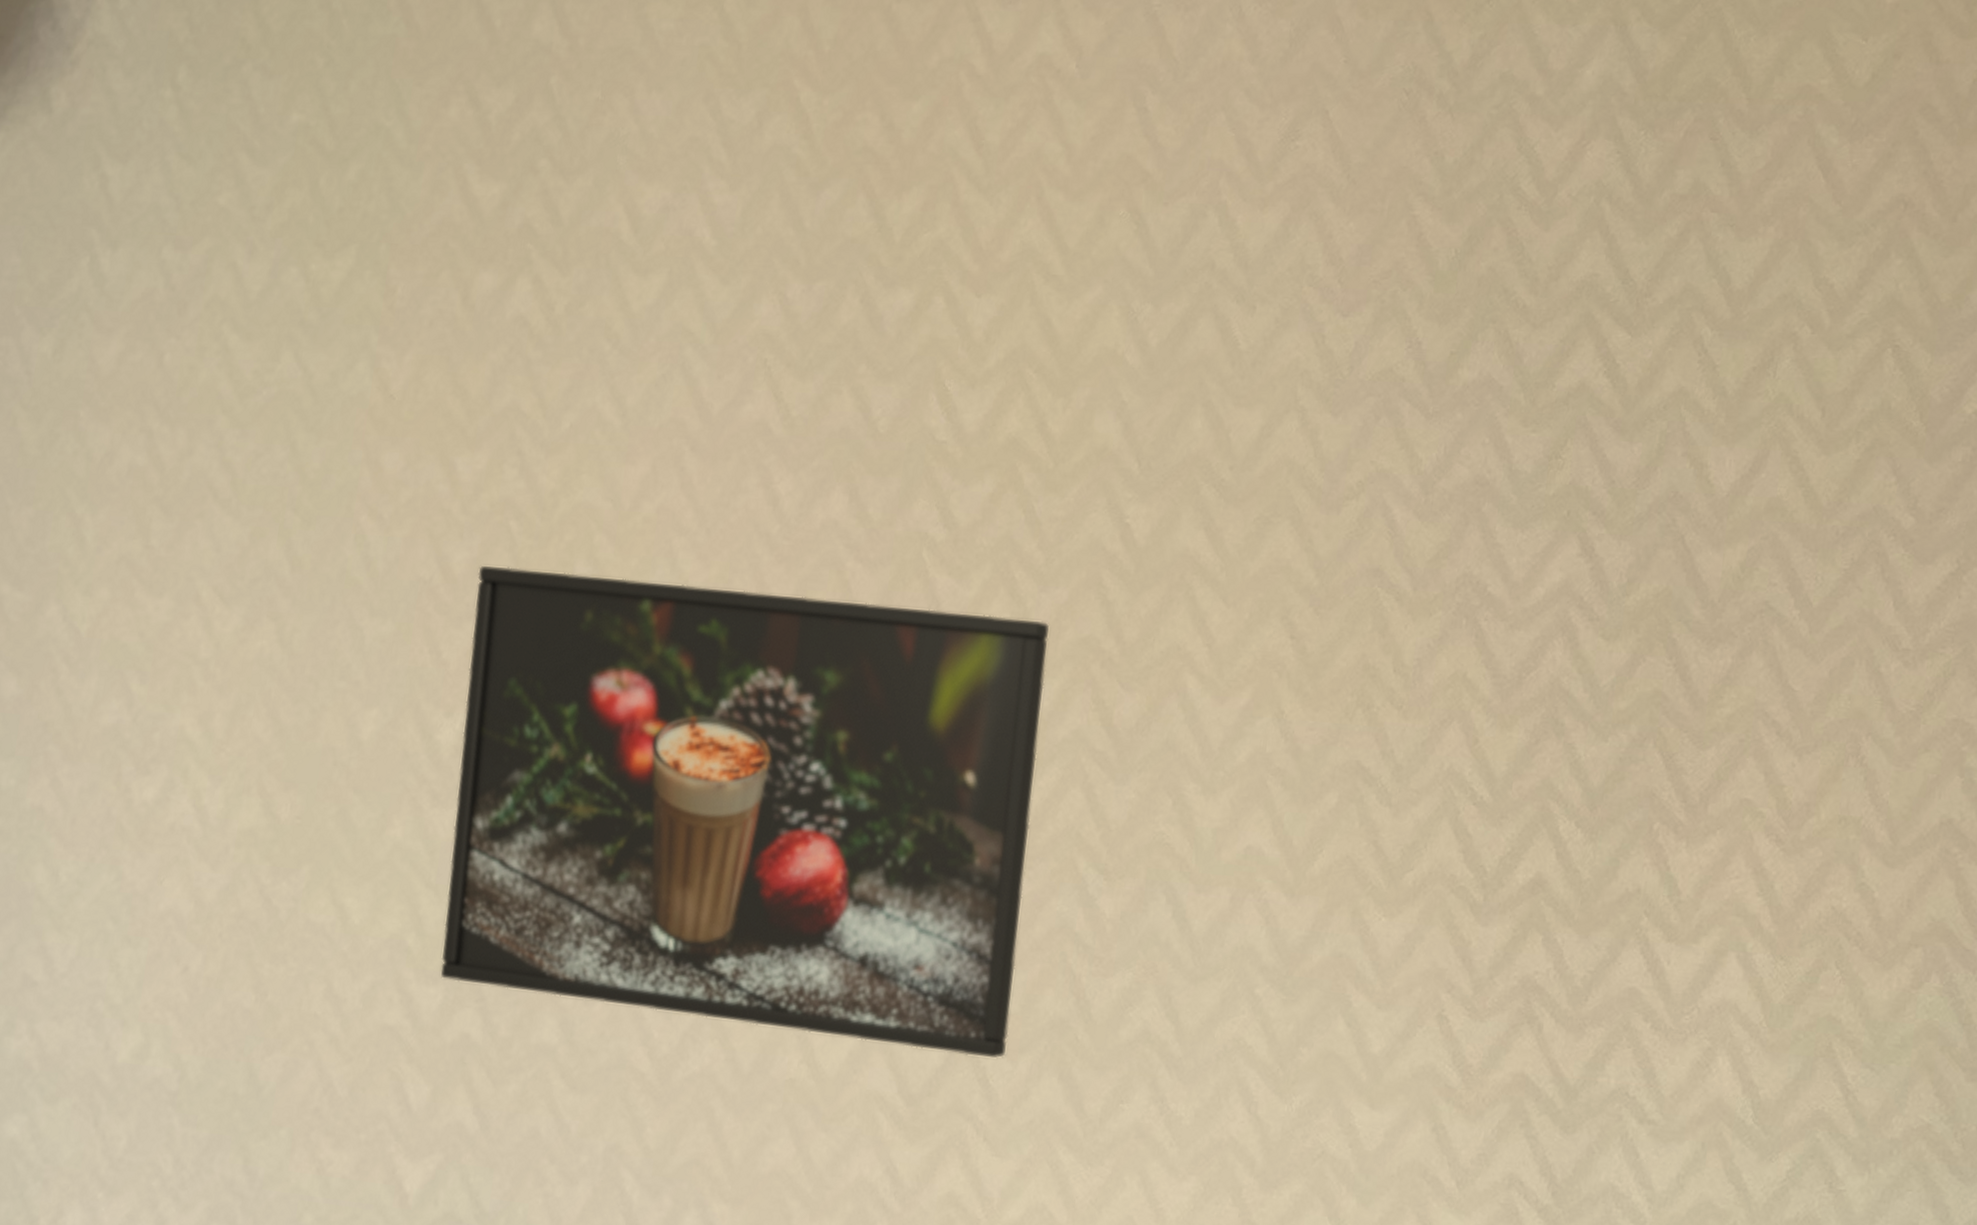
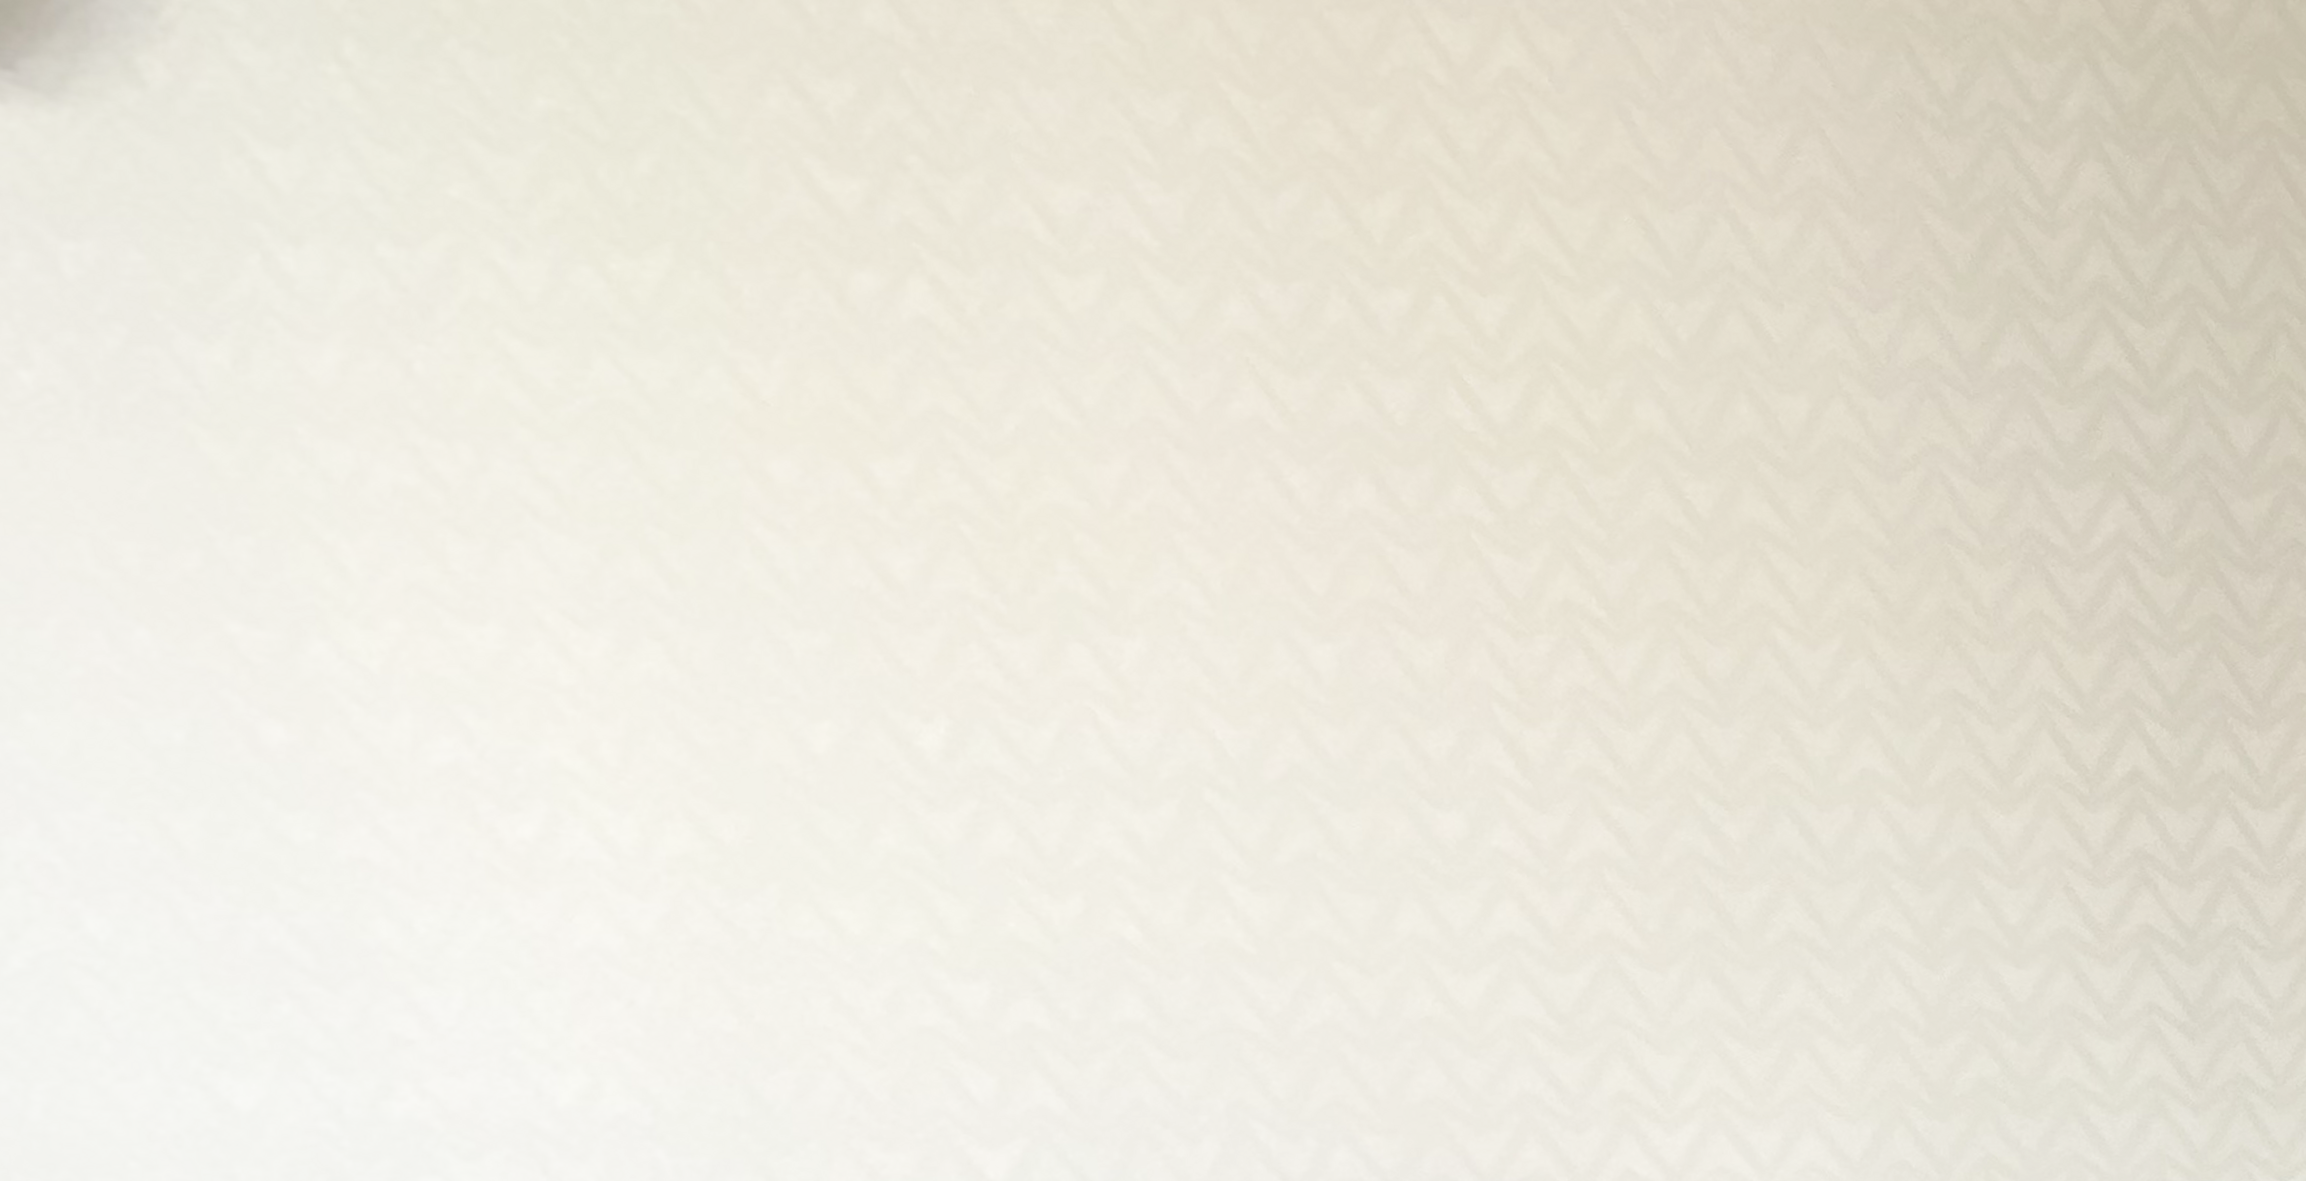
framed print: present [440,566,1049,1059] -> none [930,571,1654,976]

